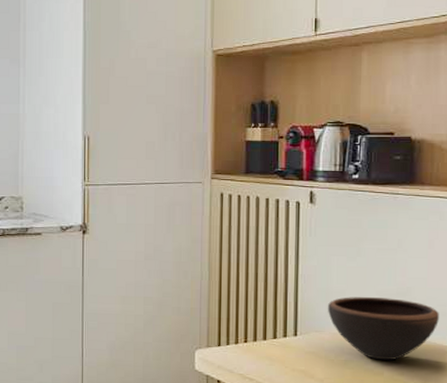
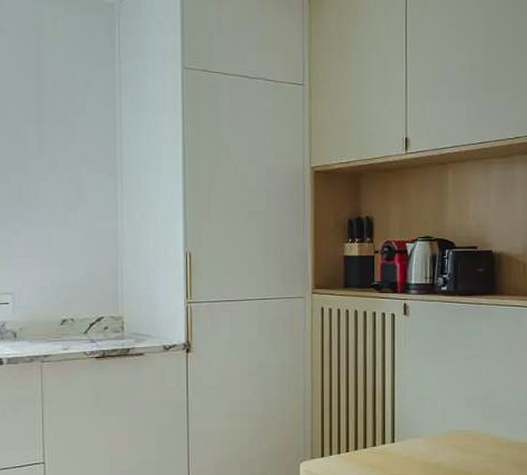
bowl: present [328,296,439,361] -> none [422,401,518,460]

